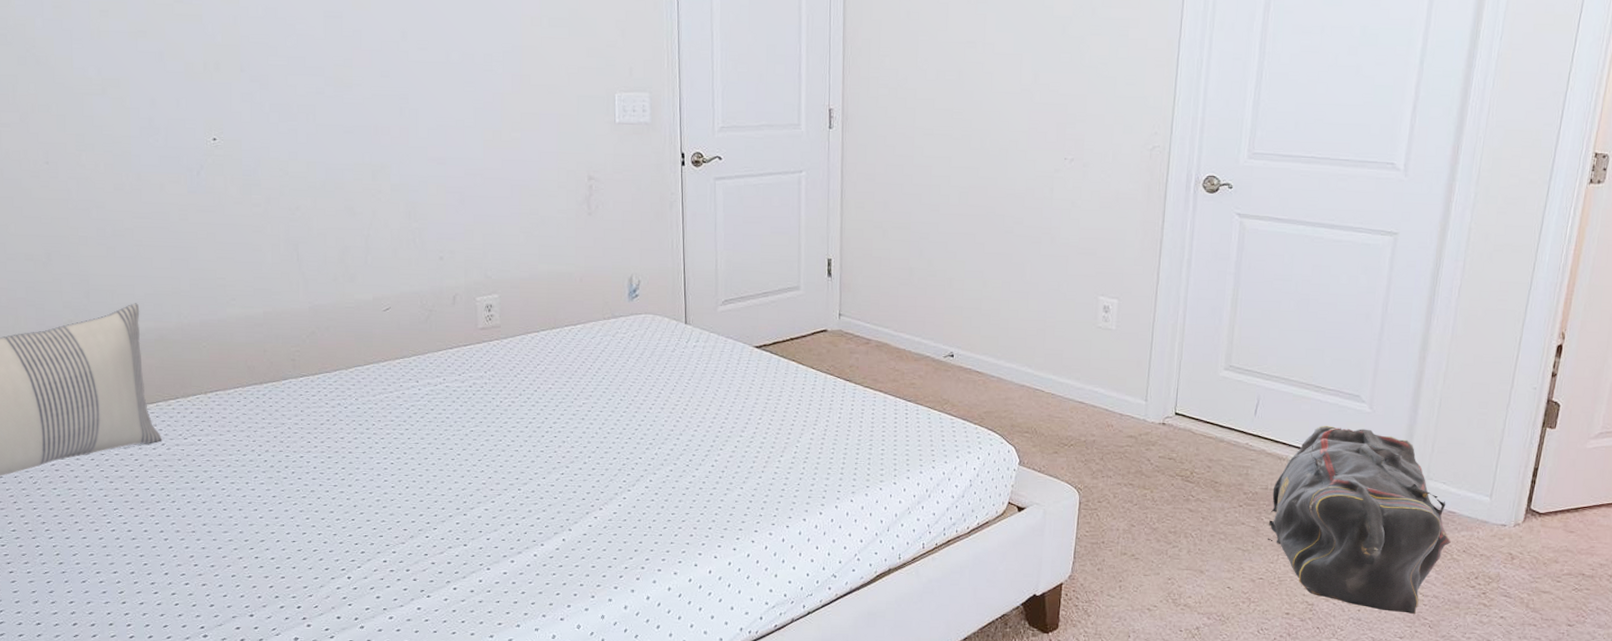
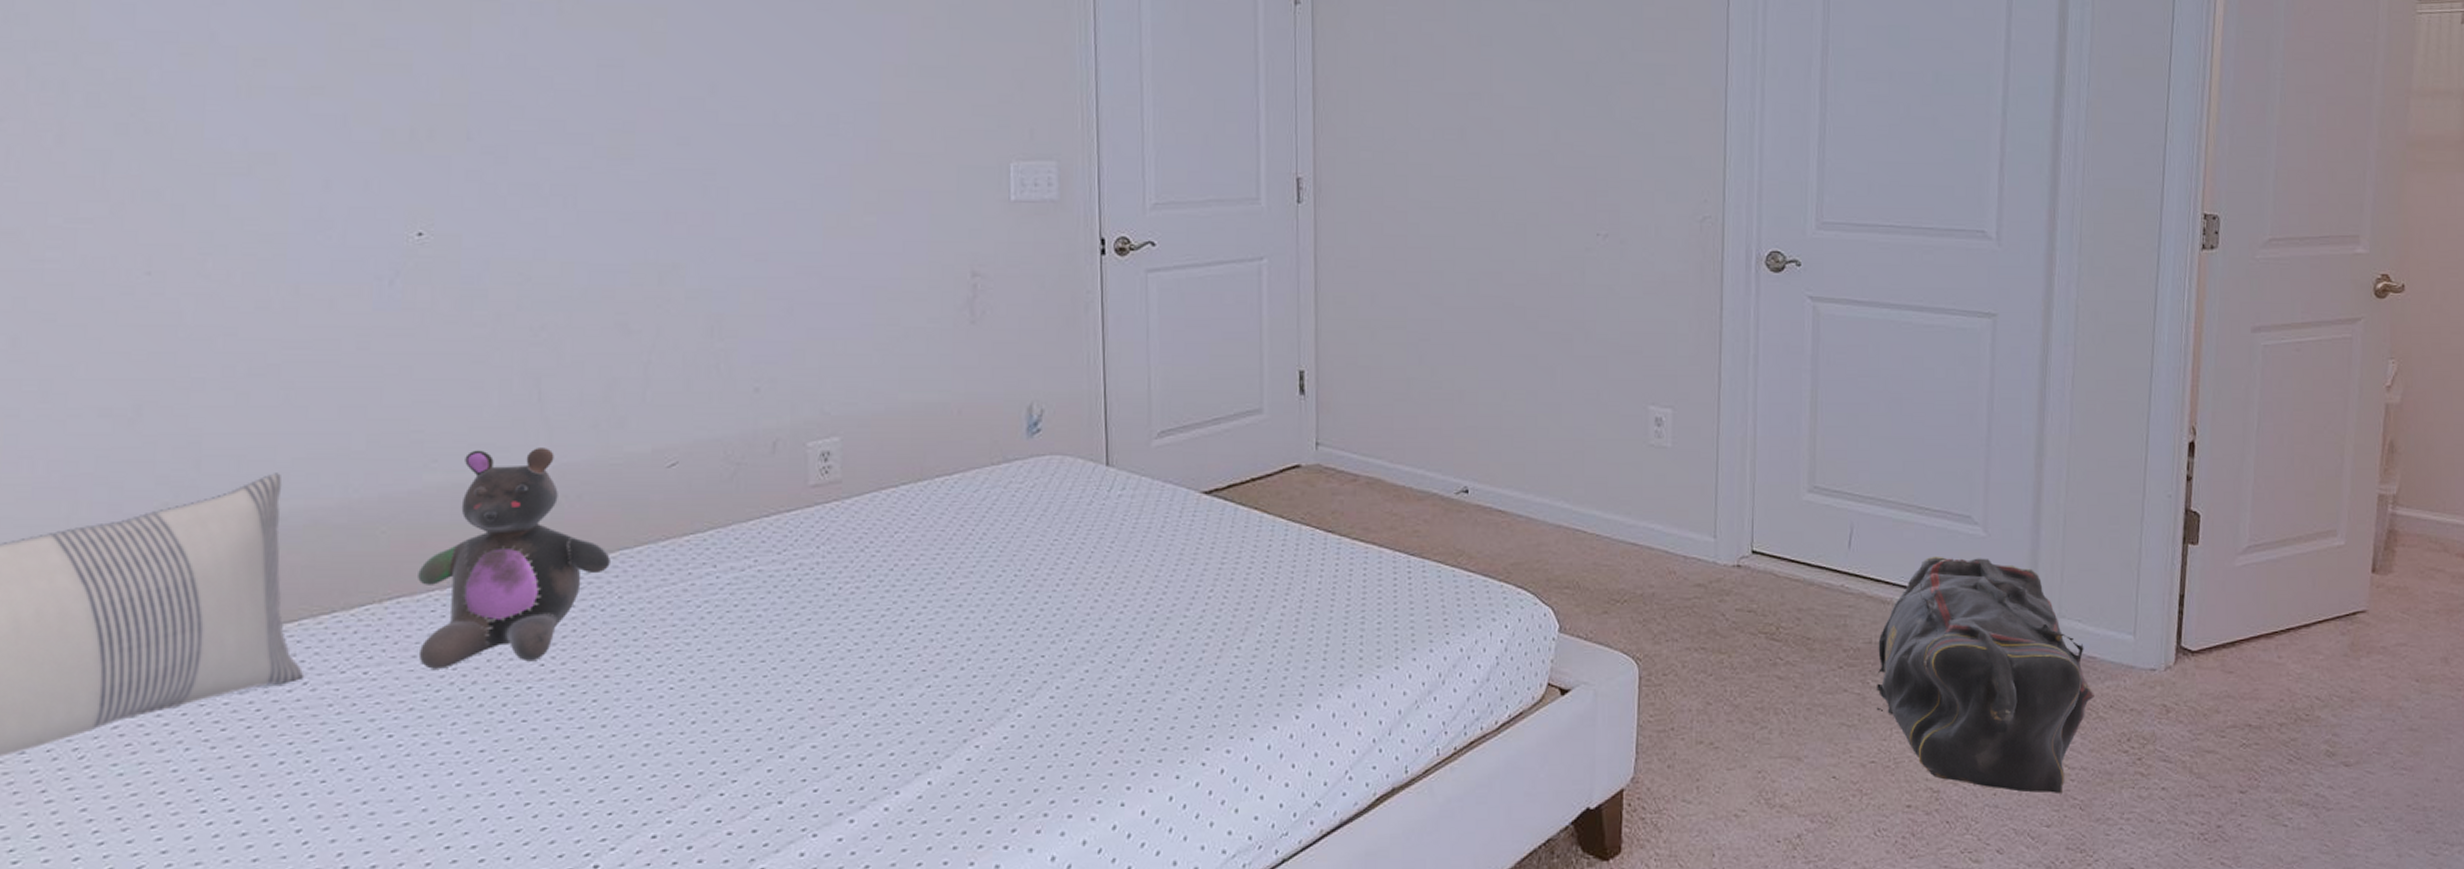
stuffed bear: none [228,293,349,441] -> present [418,448,611,669]

